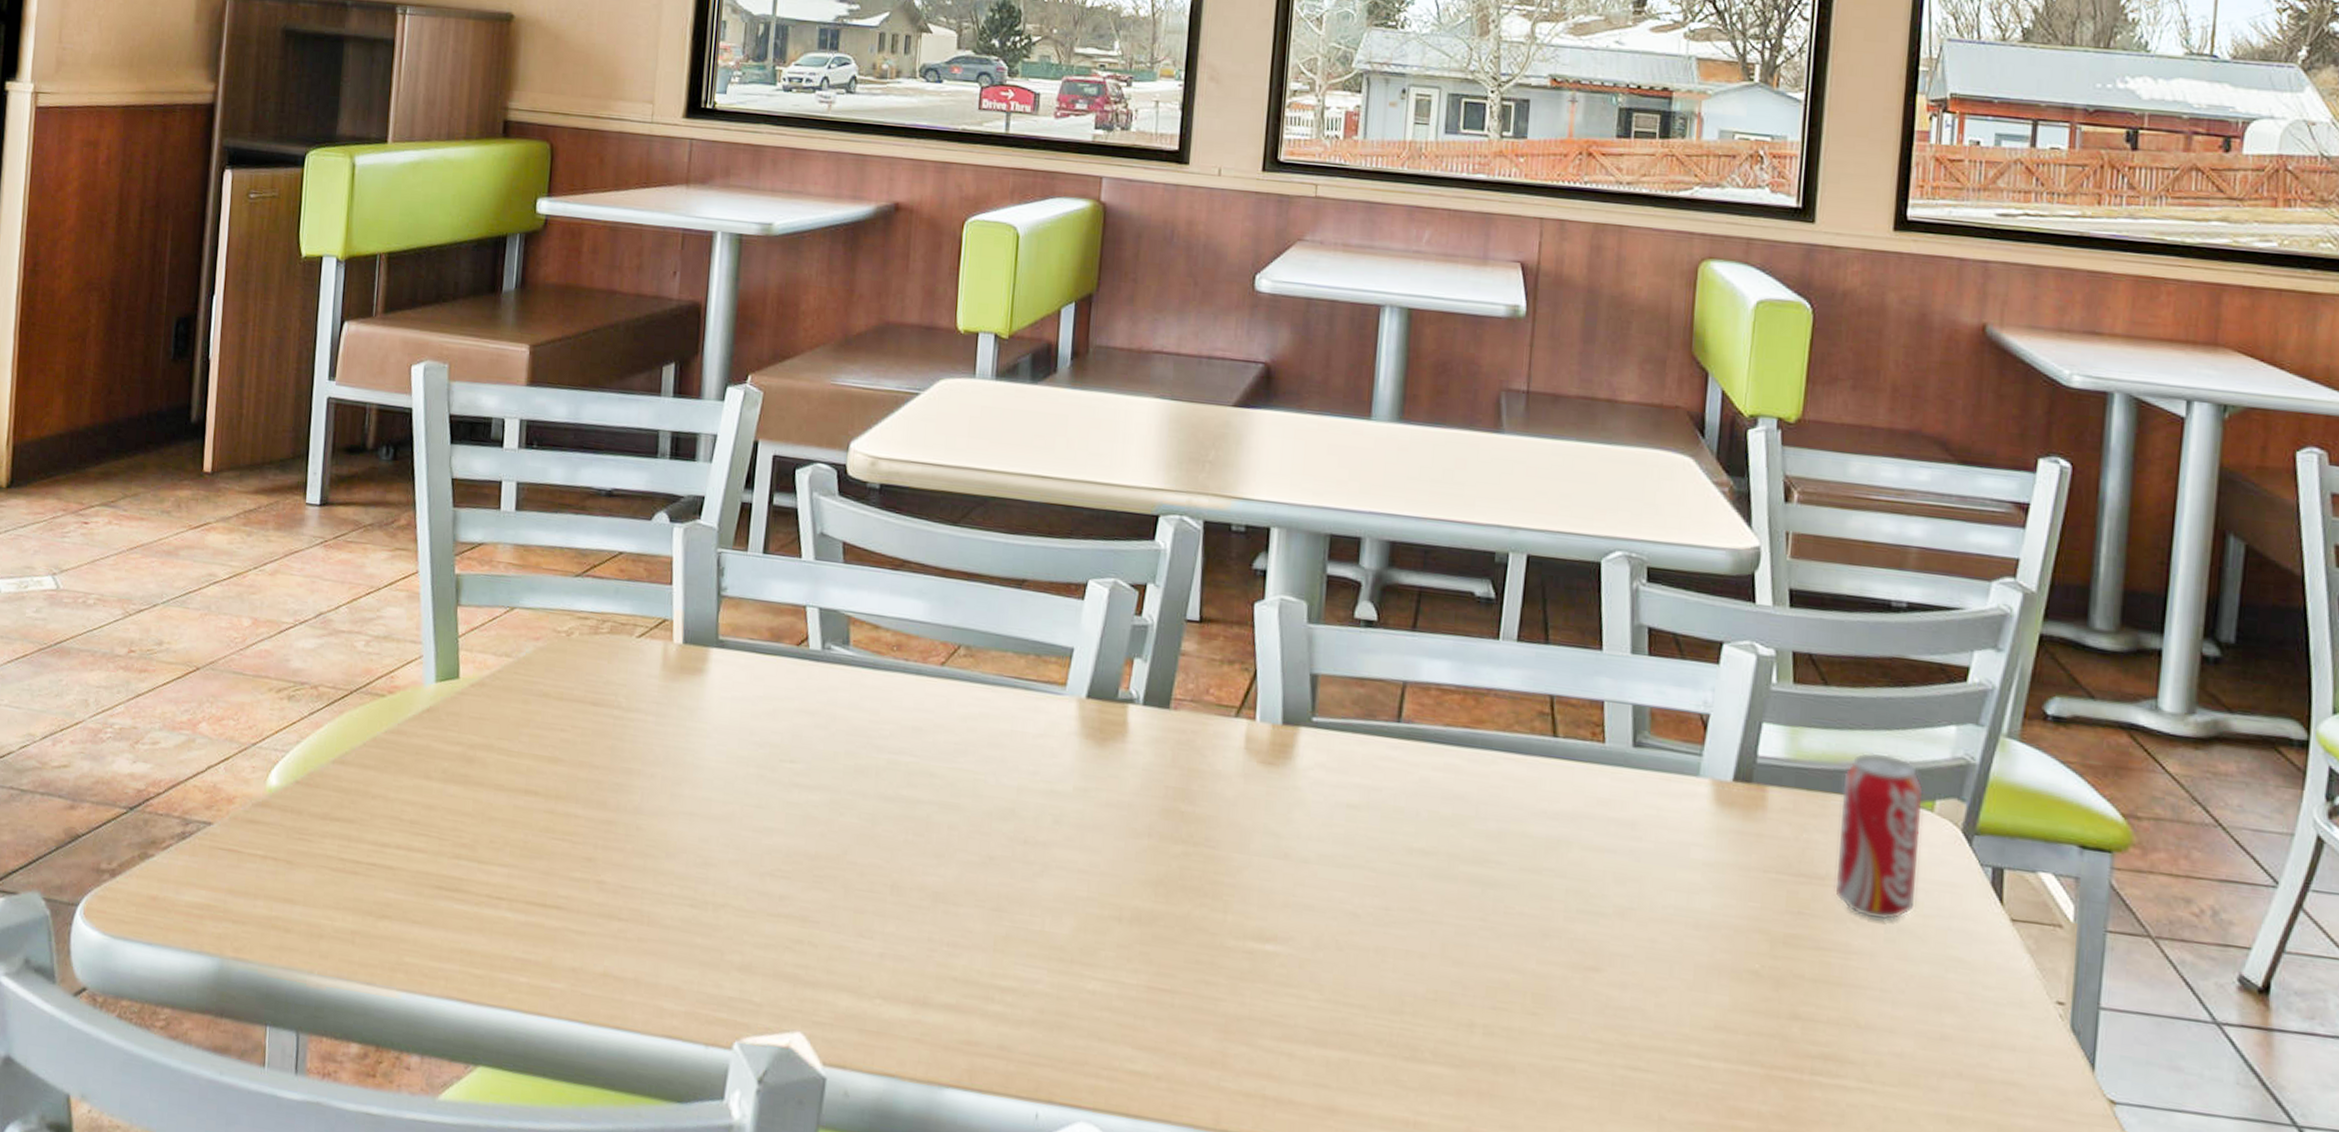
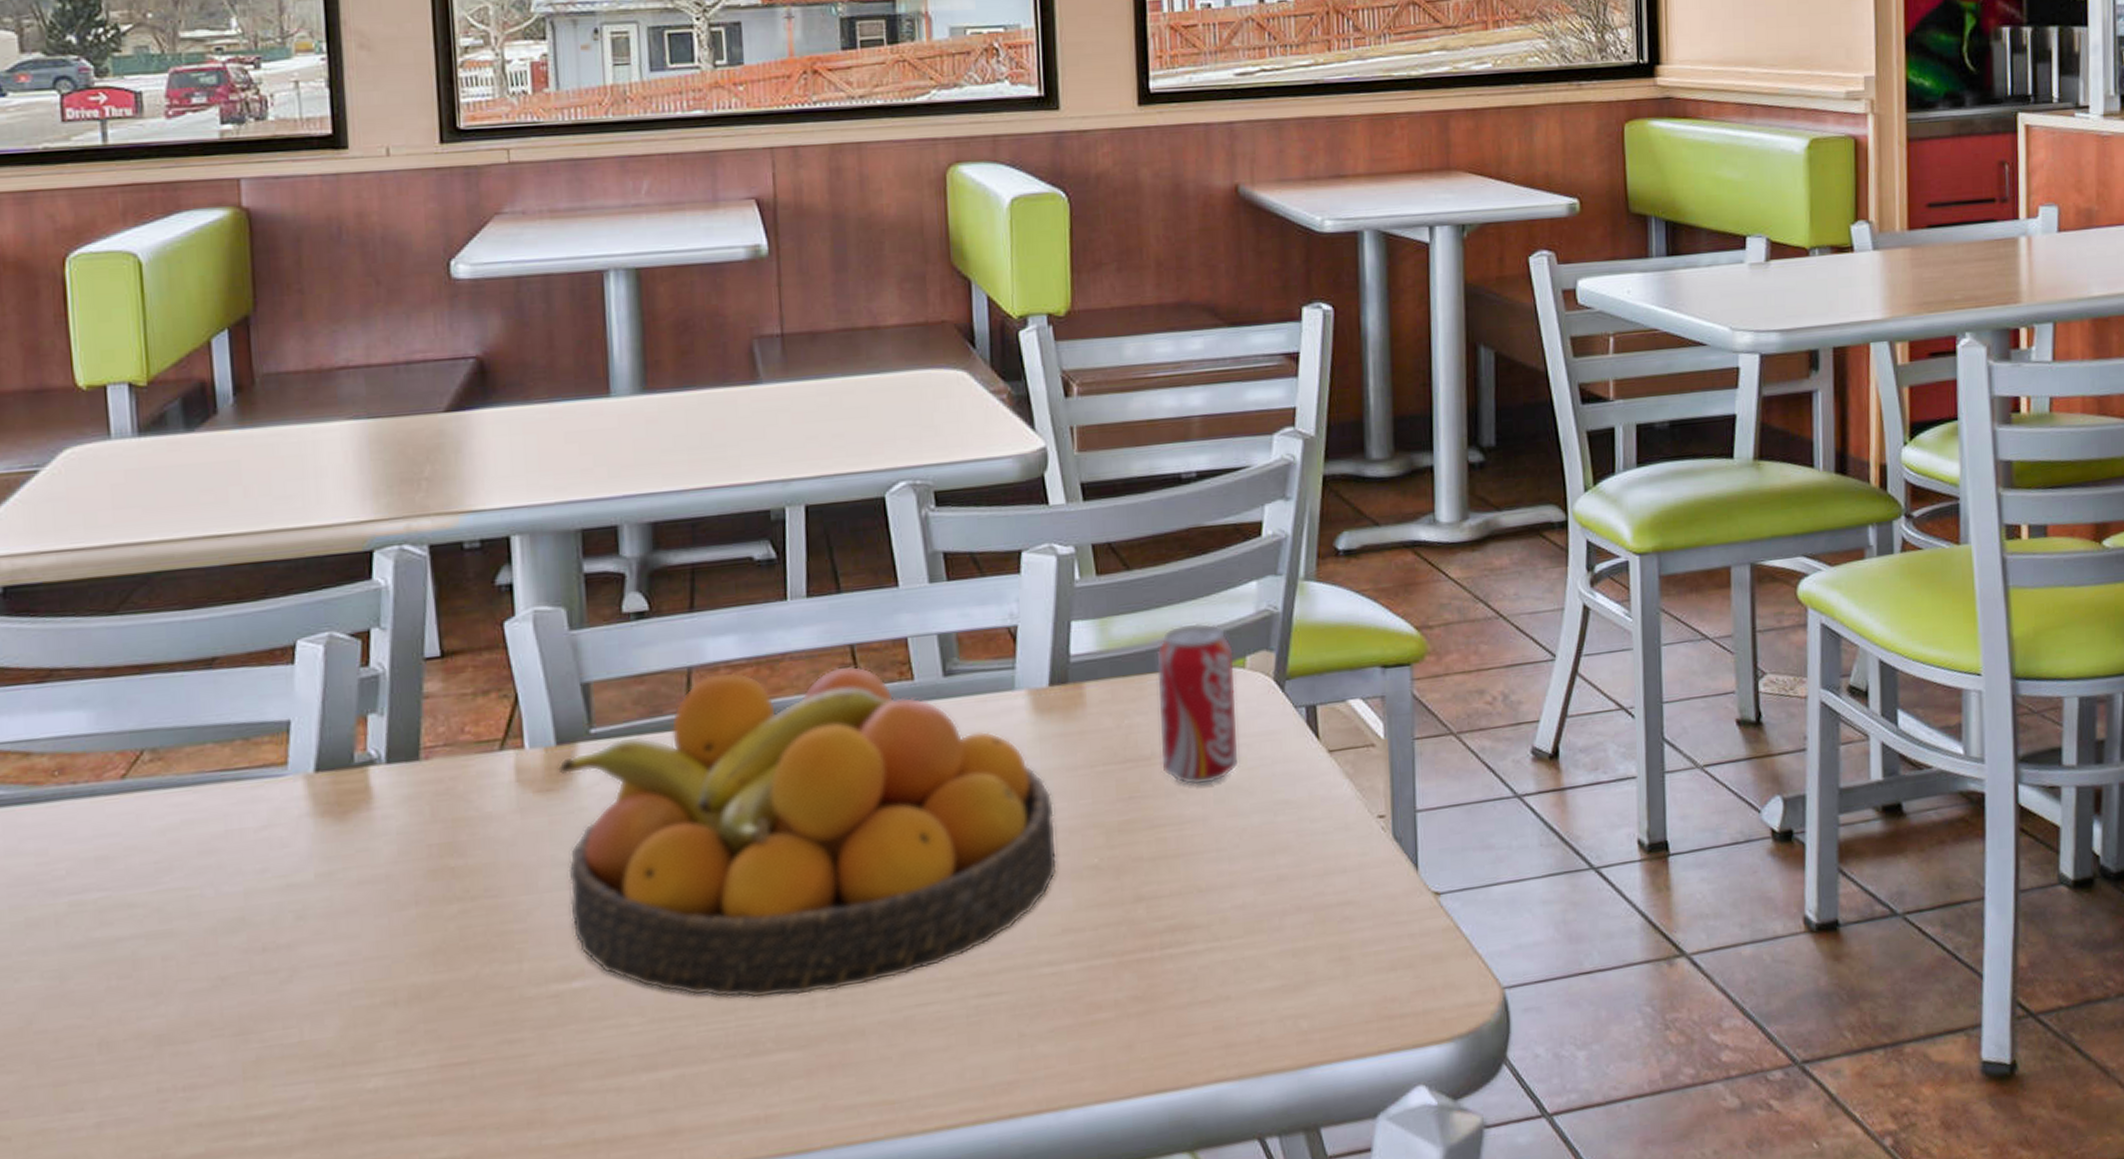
fruit bowl: none [1272,692,1723,1026] -> present [558,665,1058,999]

